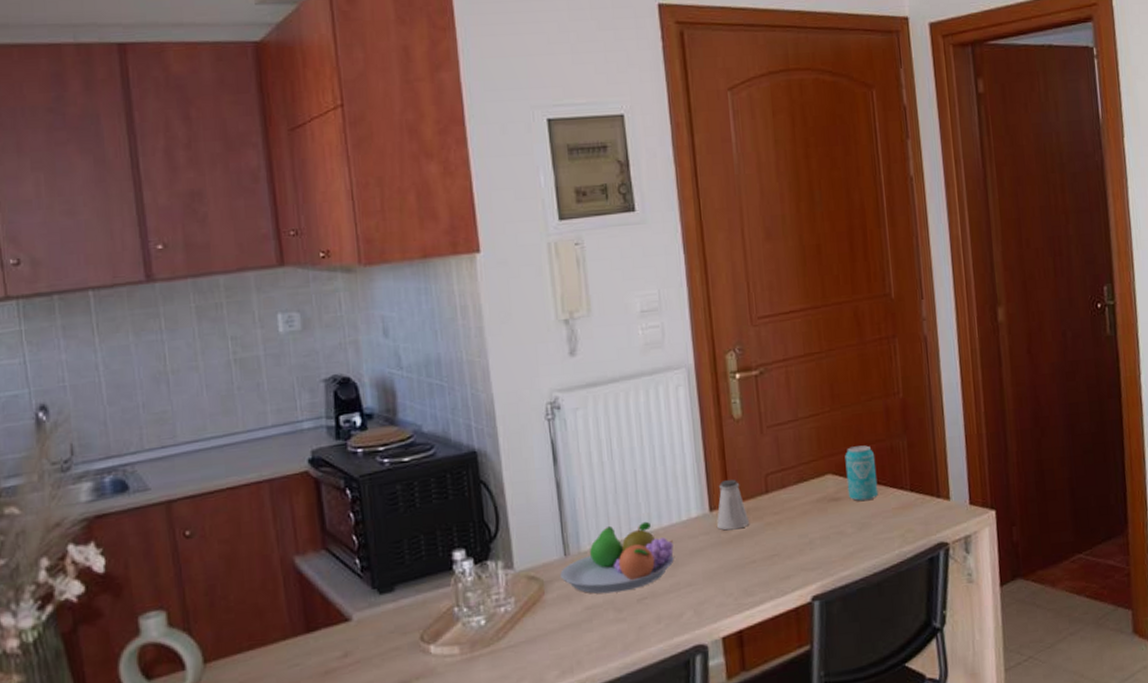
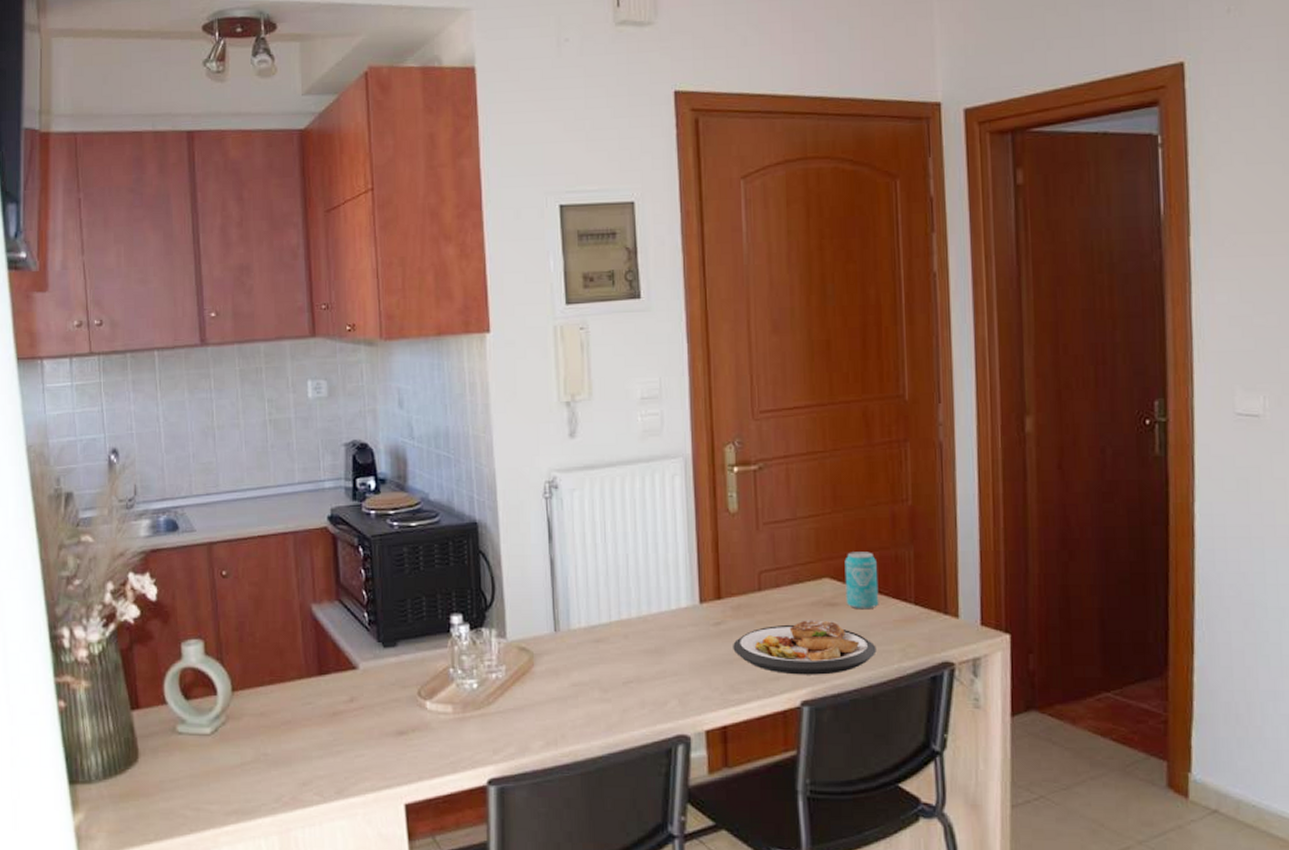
fruit bowl: present [560,521,674,594] -> none [550,606,661,673]
saltshaker: present [717,479,749,531] -> none [707,574,739,624]
plate: none [744,515,879,572] -> present [733,620,877,675]

